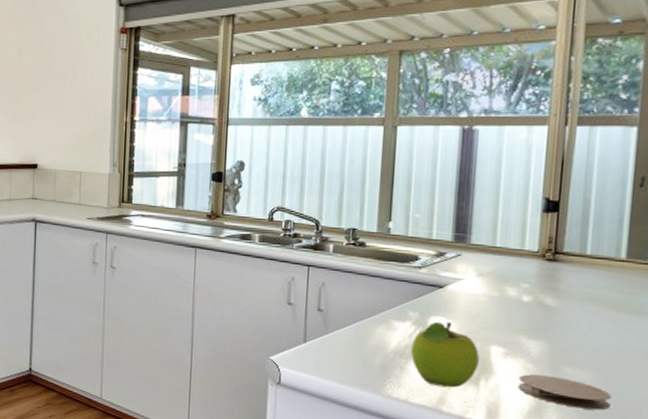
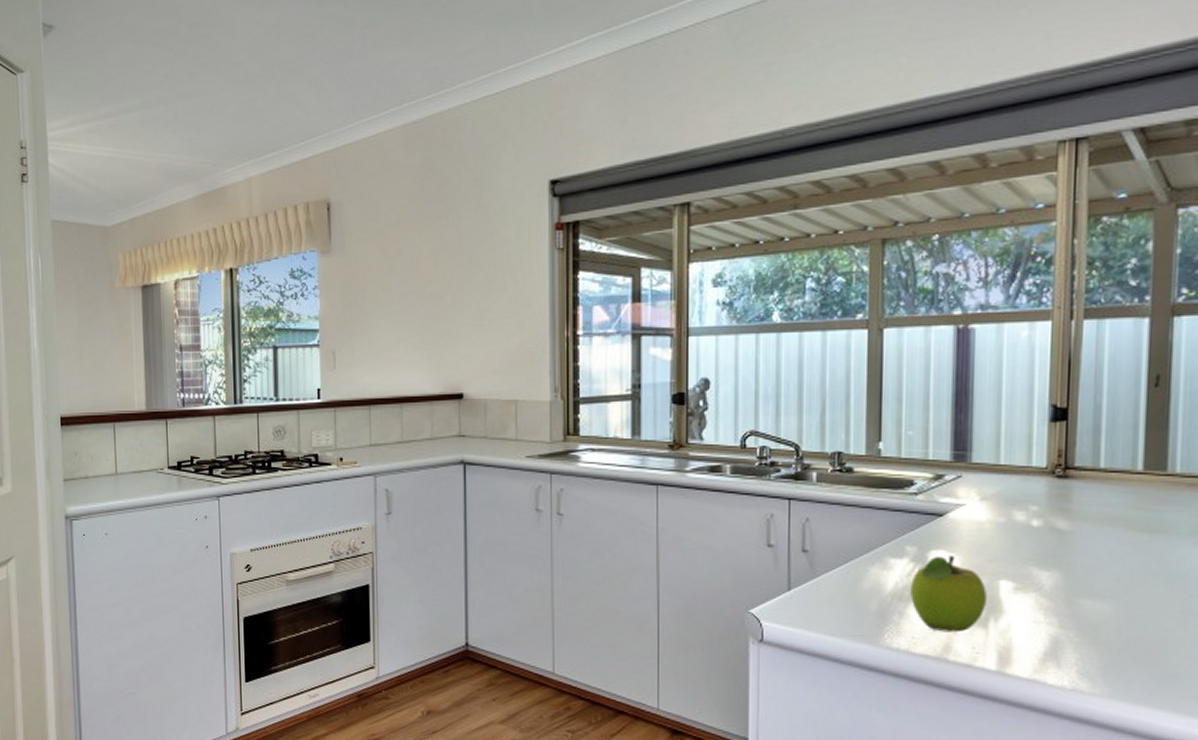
coaster: present [517,374,612,410] -> none [1030,610,1134,647]

